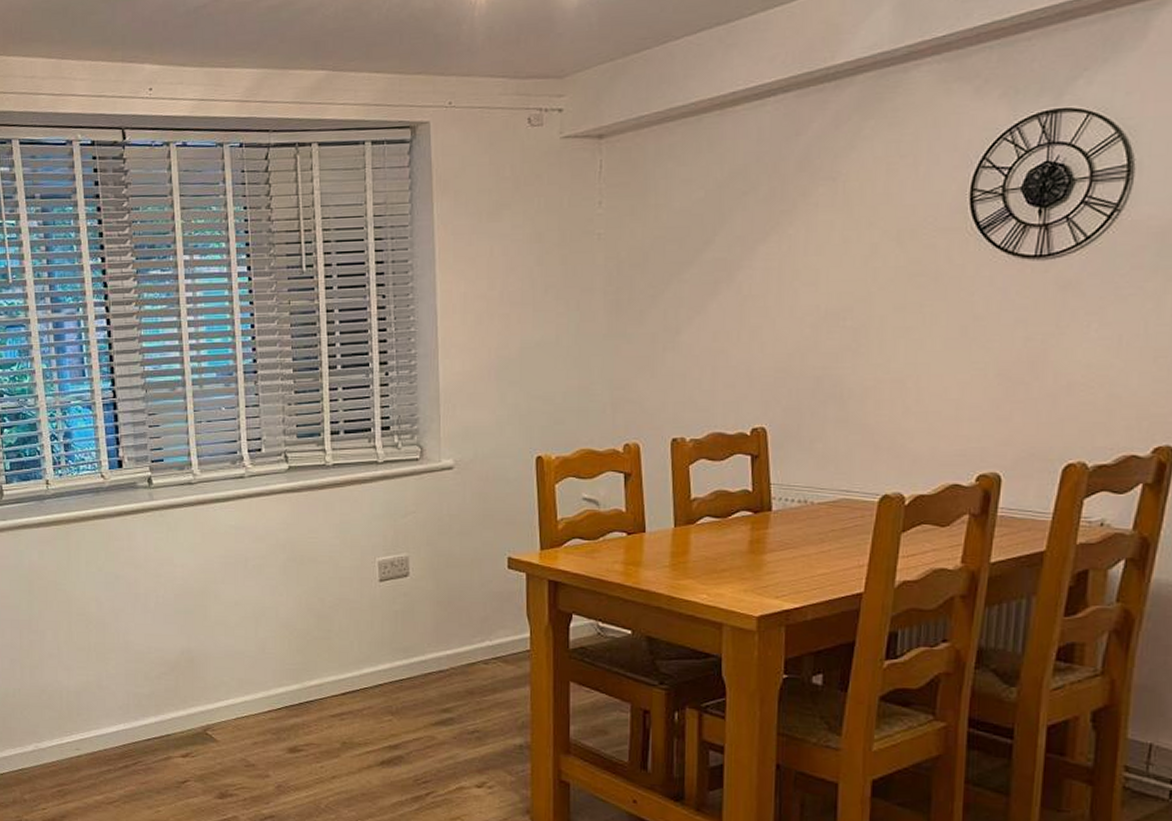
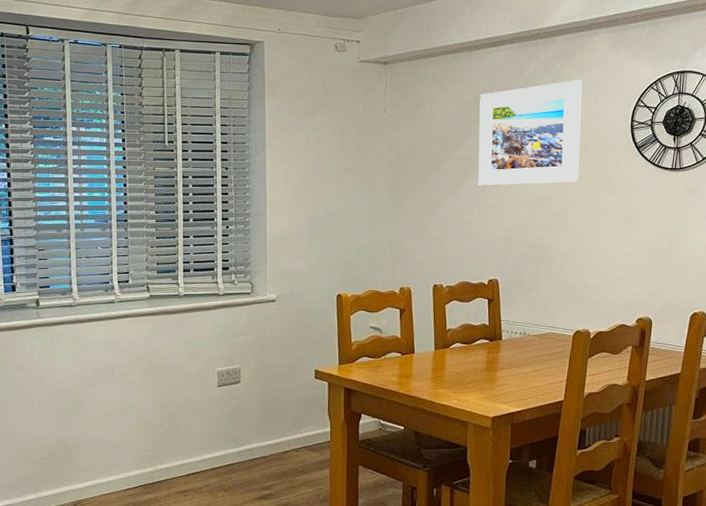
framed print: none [735,136,894,298] -> present [478,79,582,186]

